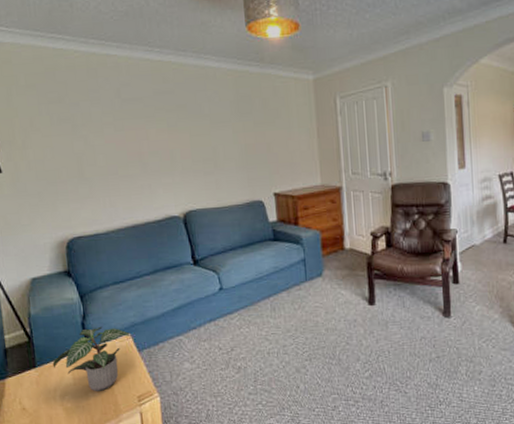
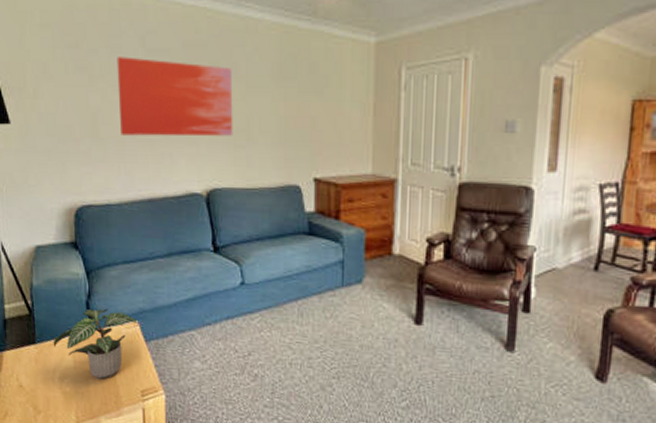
wall art: none [96,106,203,173] -> present [116,57,233,137]

